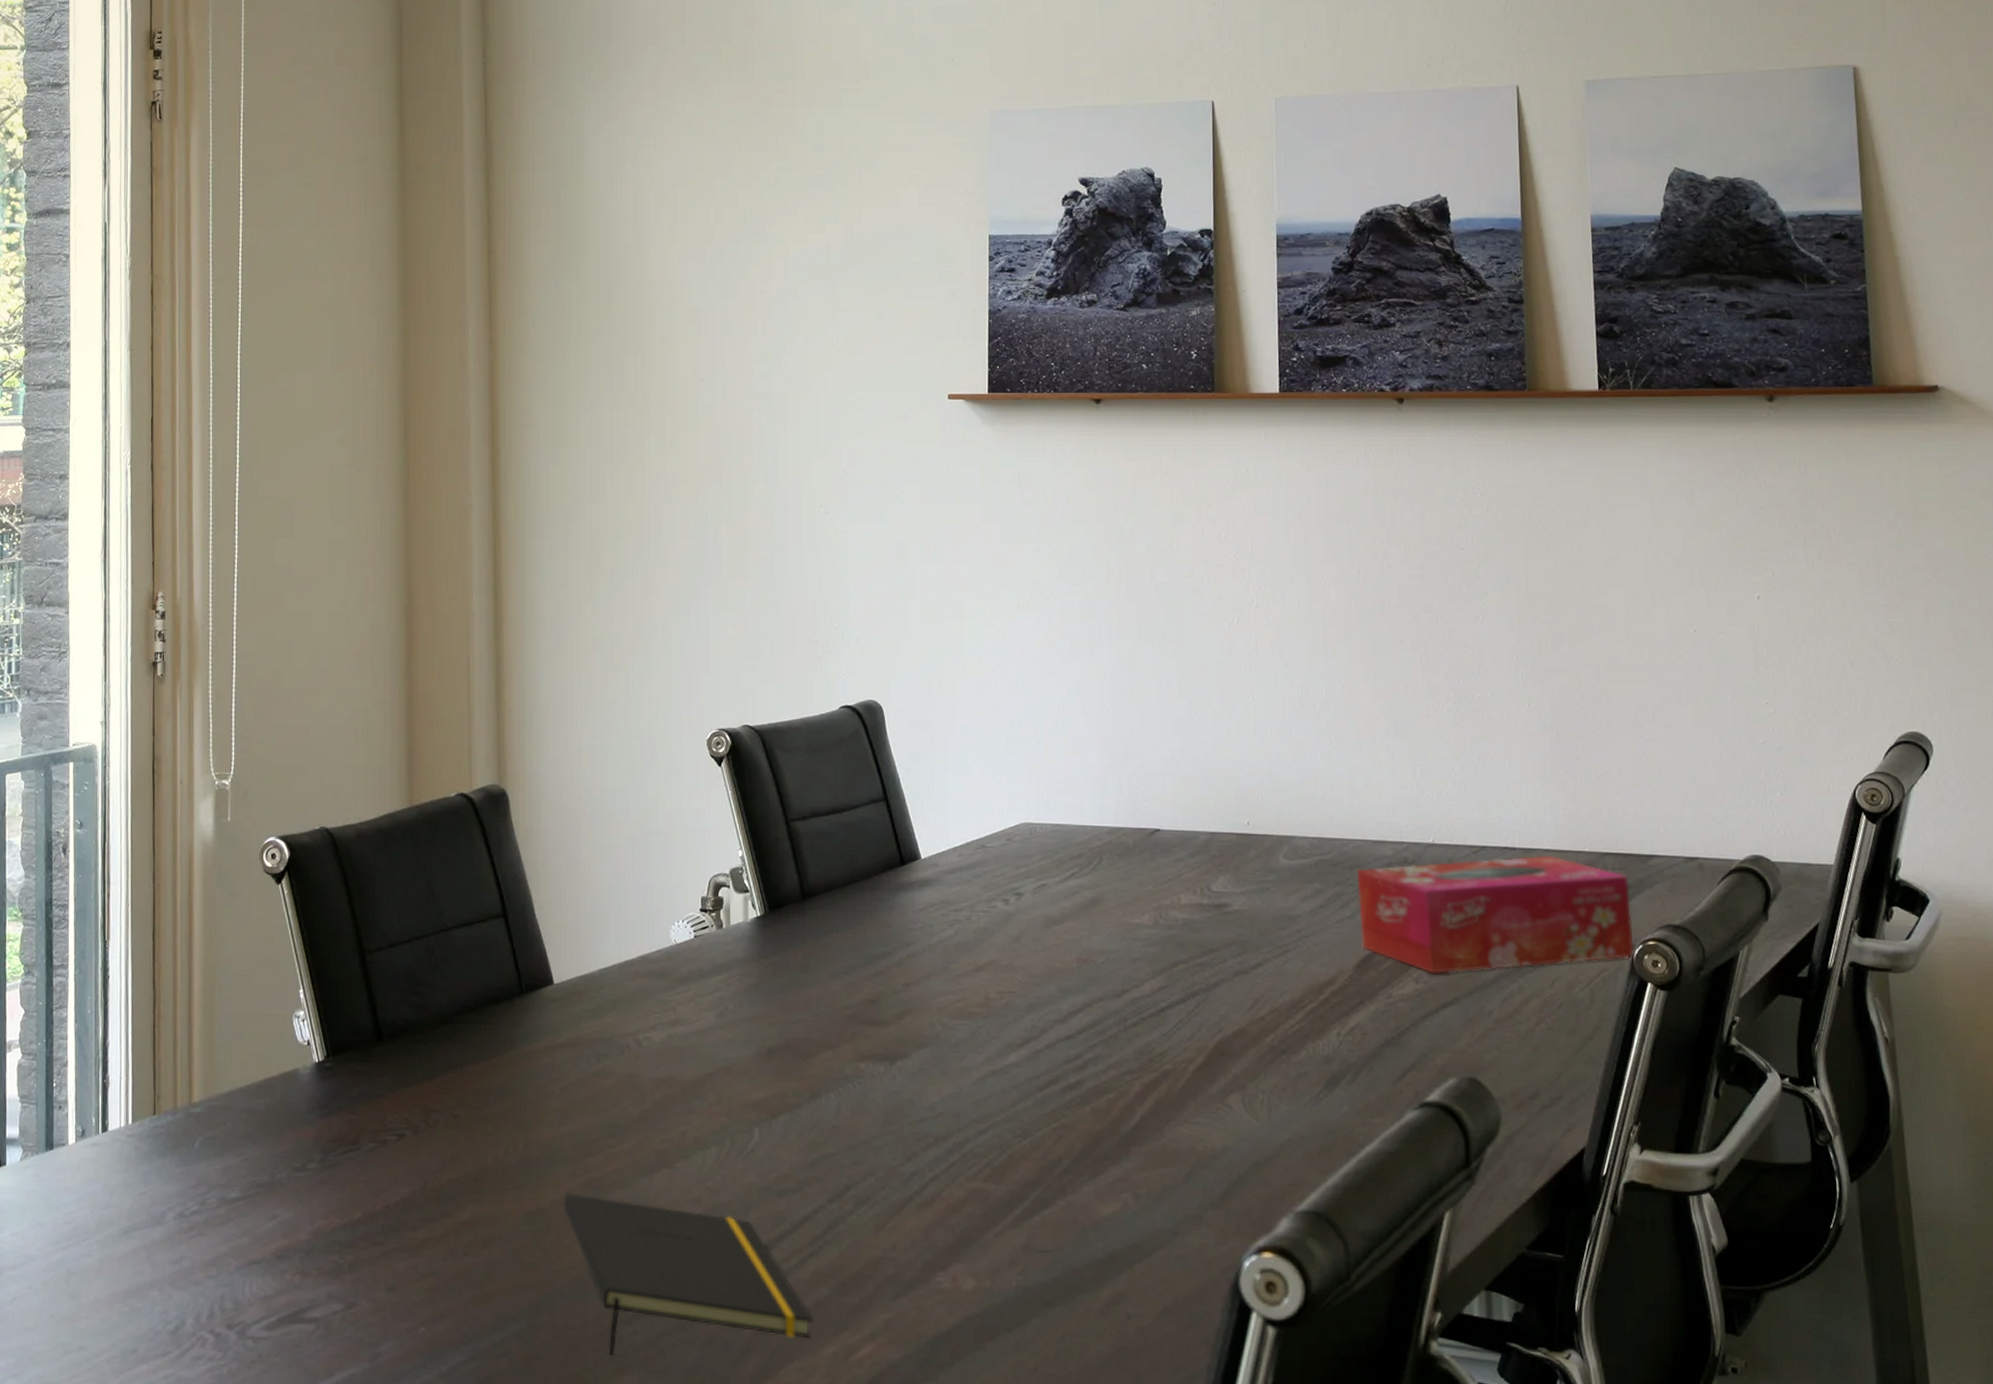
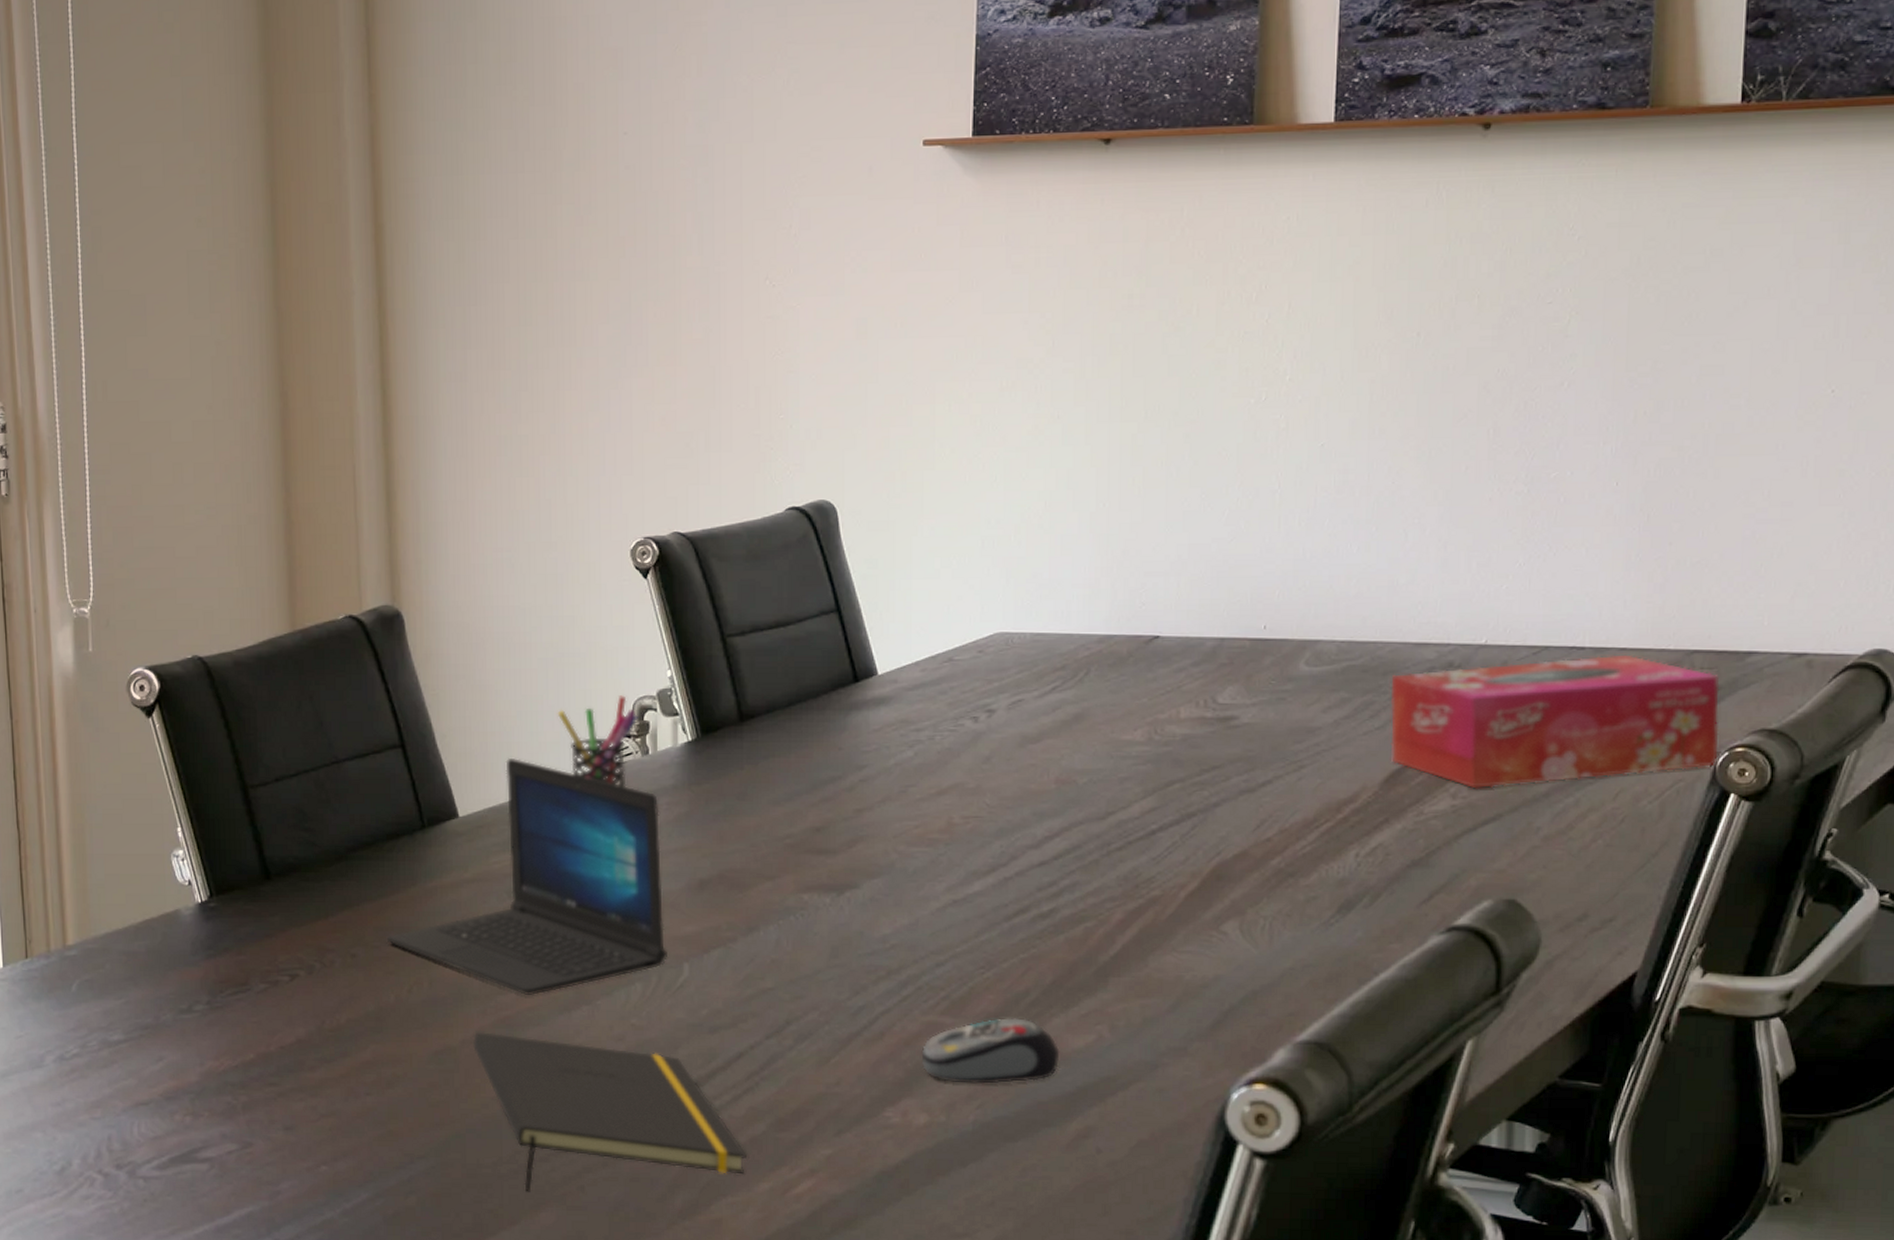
laptop: none [487,928,739,1159] -> present [387,757,667,996]
pen holder: none [642,873,713,958] -> present [557,695,638,787]
computer mouse: none [967,1185,1091,1250] -> present [921,1018,1060,1084]

